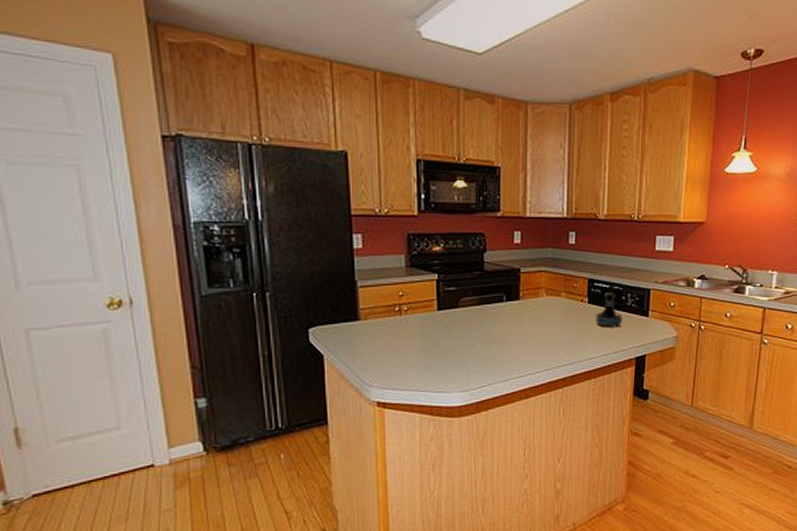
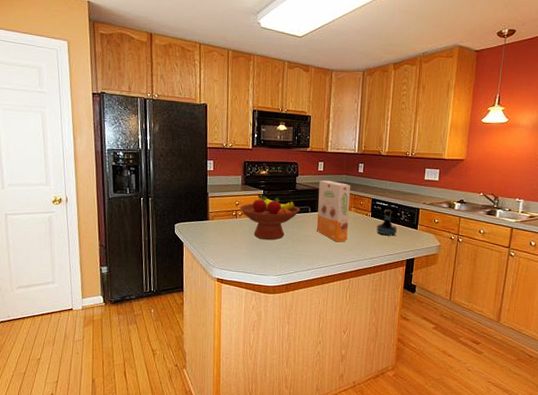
fruit bowl: none [405,279,491,344] -> present [240,194,300,240]
cereal box: none [516,256,560,340] -> present [317,180,351,242]

